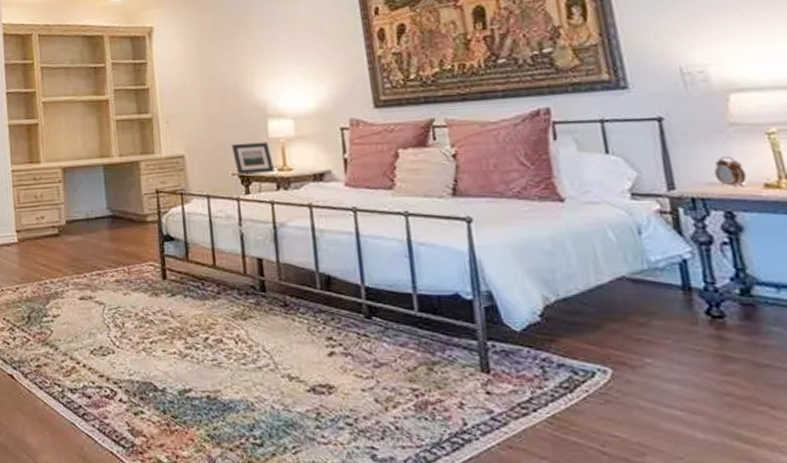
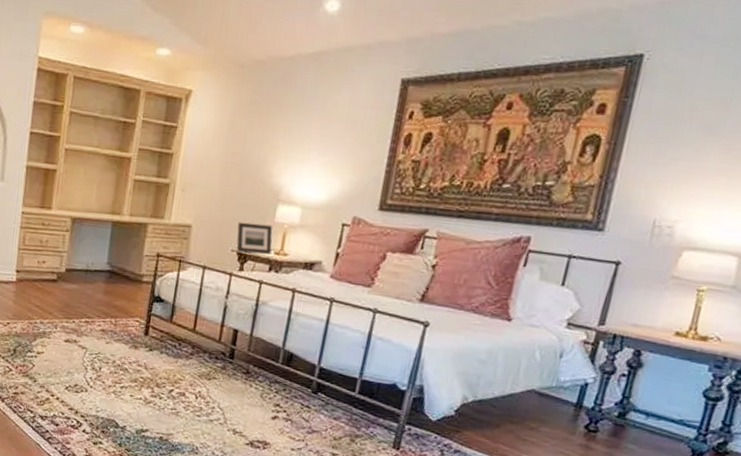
alarm clock: present [714,155,747,188] -> none [640,303,667,332]

